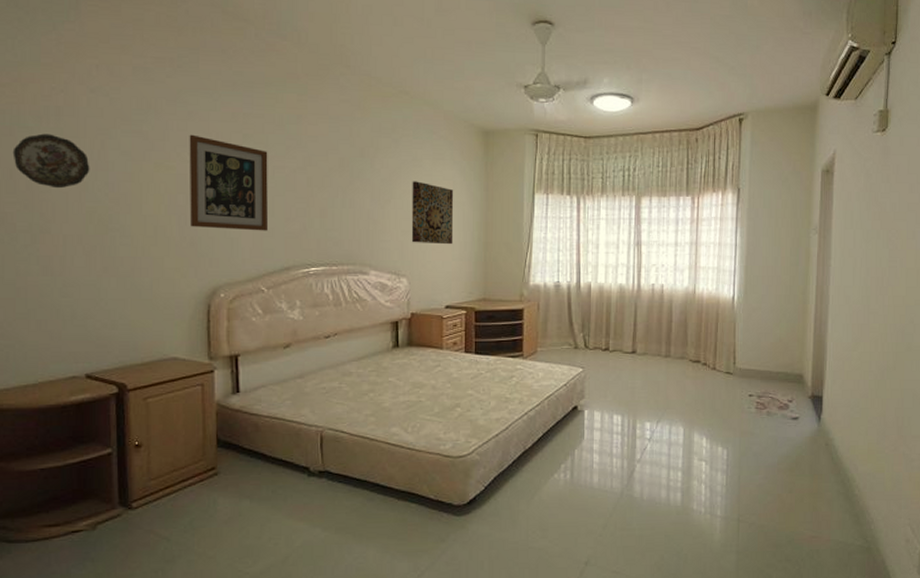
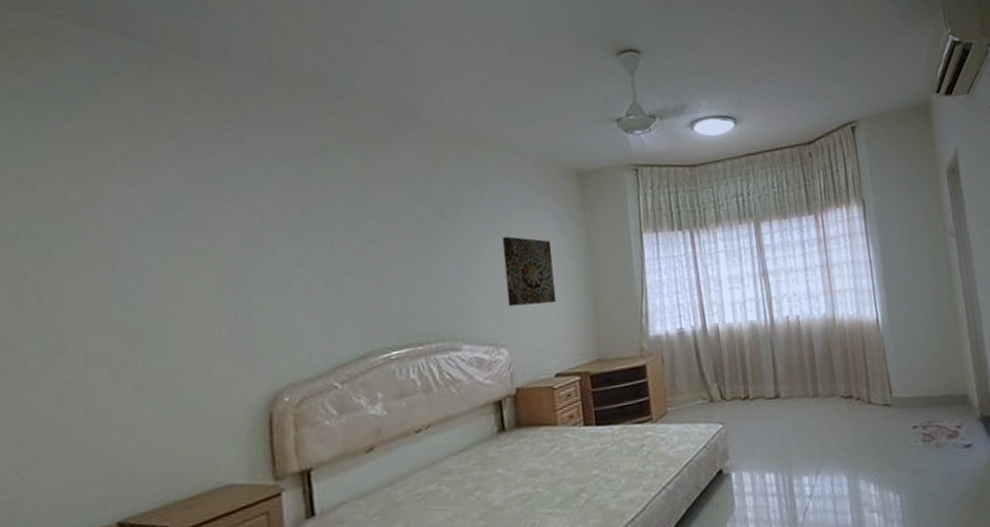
decorative plate: present [12,133,90,189] -> none [18,236,117,300]
wall art: present [189,134,269,231] -> none [236,216,338,324]

